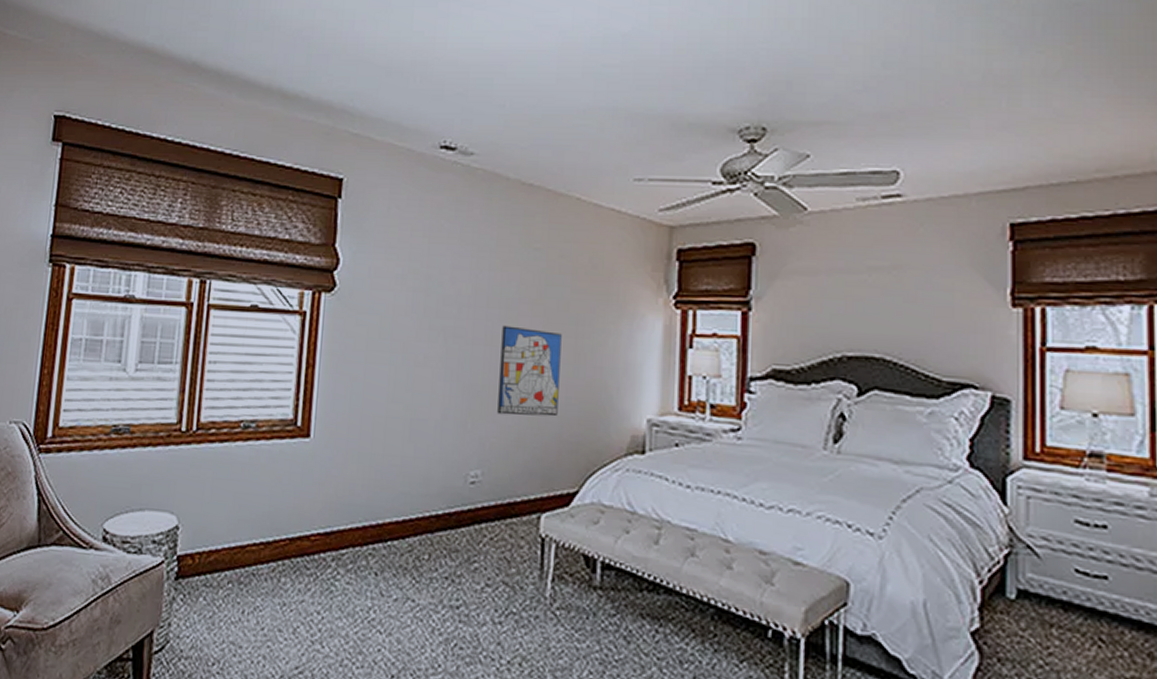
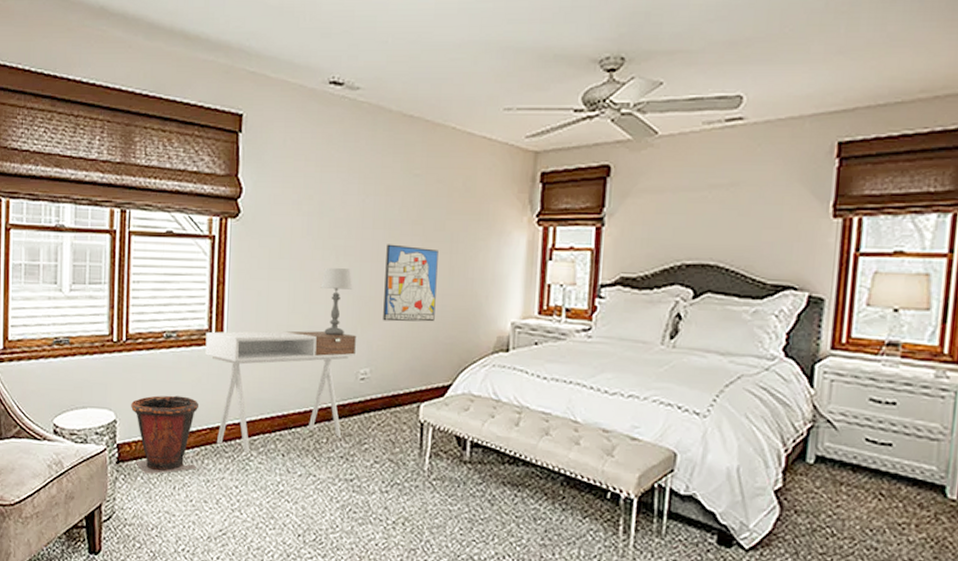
waste bin: none [197,497,277,595] -> present [131,395,198,474]
desk: none [288,422,469,572] -> present [205,330,359,454]
table lamp: none [425,351,463,431] -> present [320,268,353,337]

